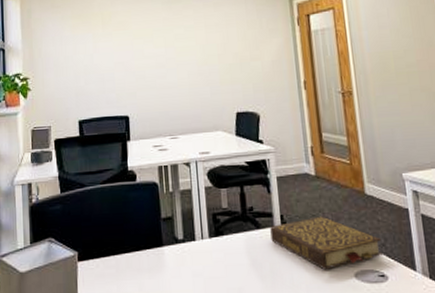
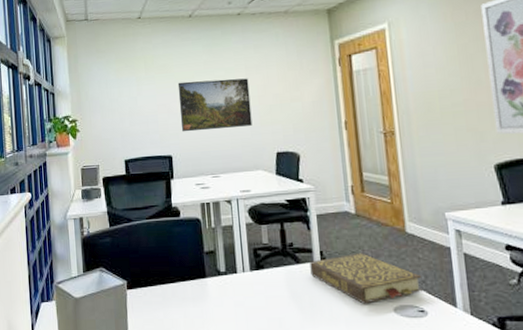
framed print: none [136,36,212,92] -> present [177,78,253,132]

